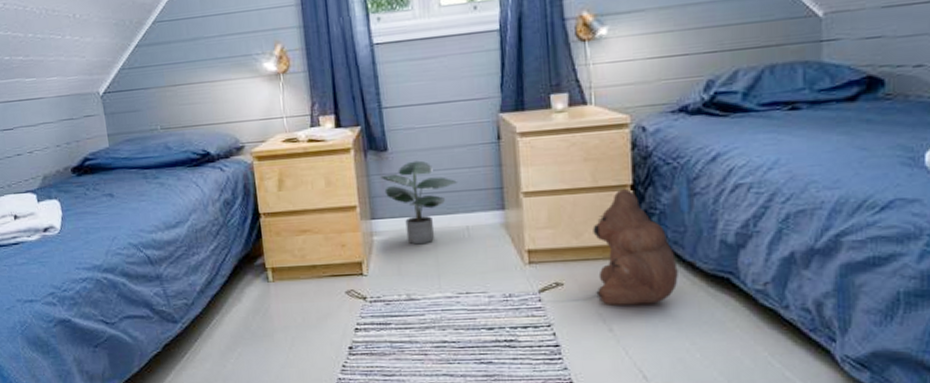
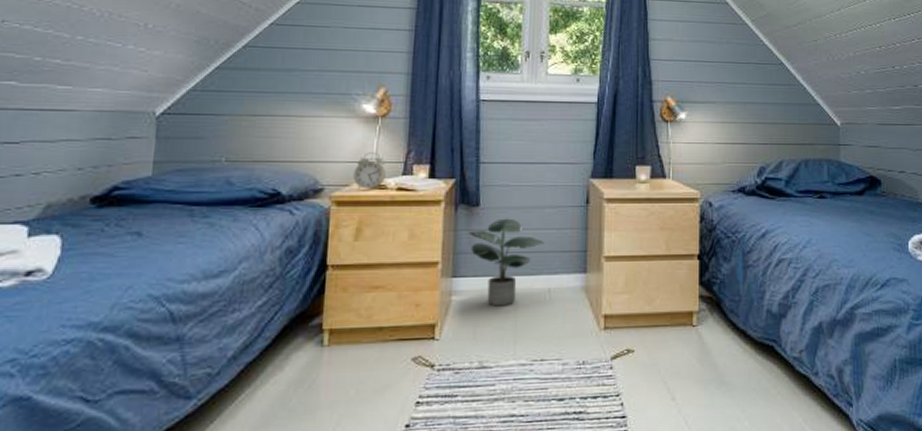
alarm clock: none [266,108,296,144] -> present [352,152,386,190]
teddy bear: present [593,189,678,305] -> none [663,259,733,373]

